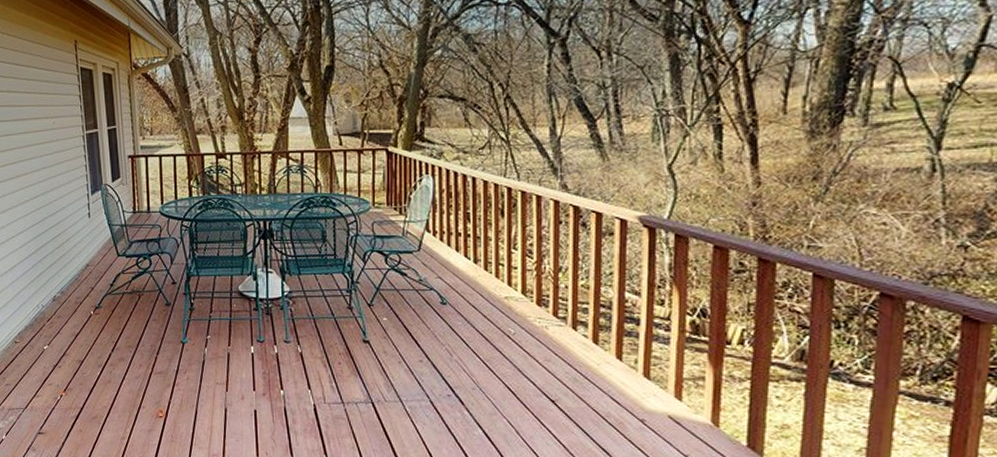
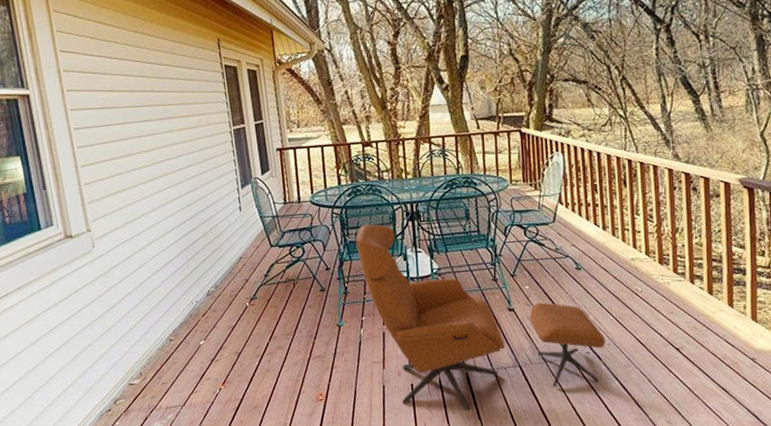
lounge chair: none [203,240,471,444] -> present [355,224,606,410]

